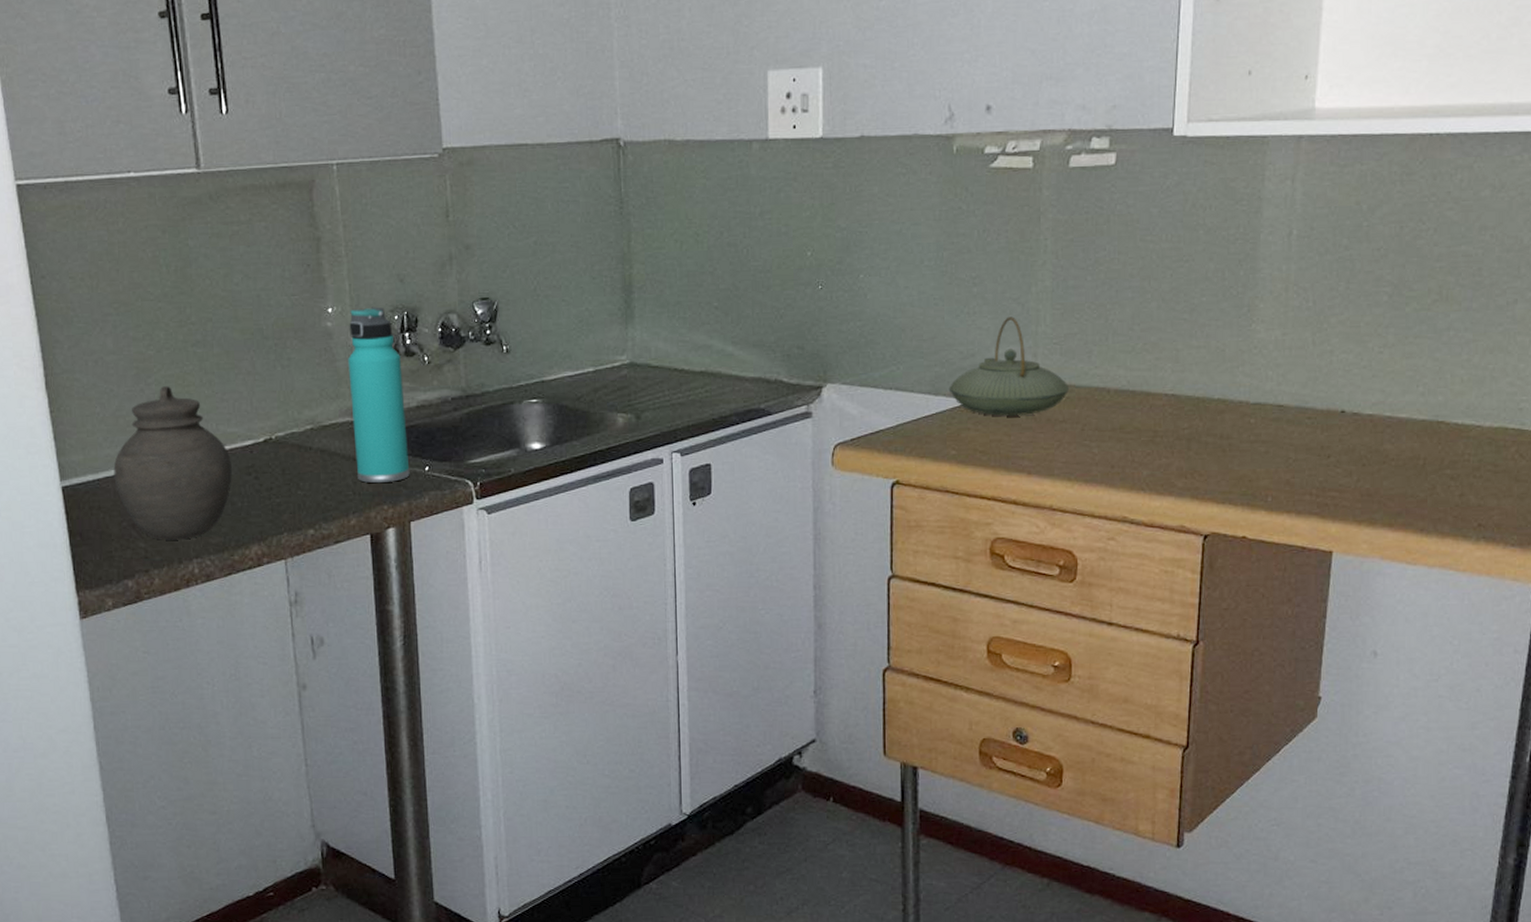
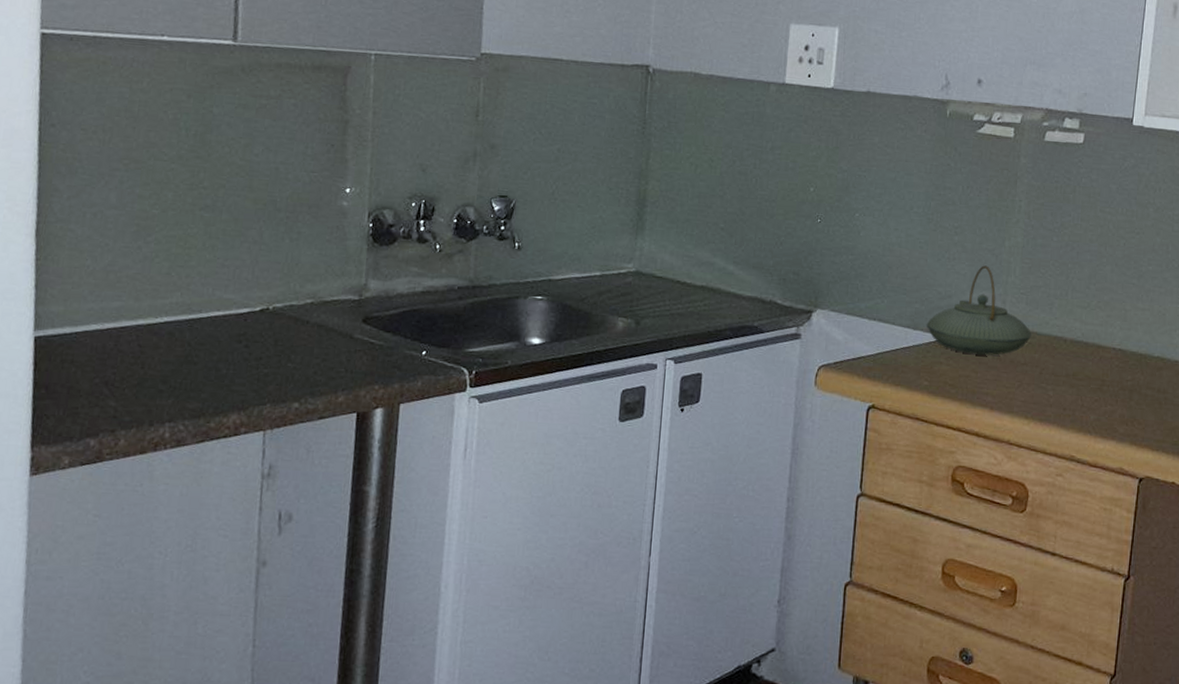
jar: present [113,386,232,540] -> none [93,246,223,402]
thermos bottle: present [348,307,410,483] -> none [352,191,413,363]

